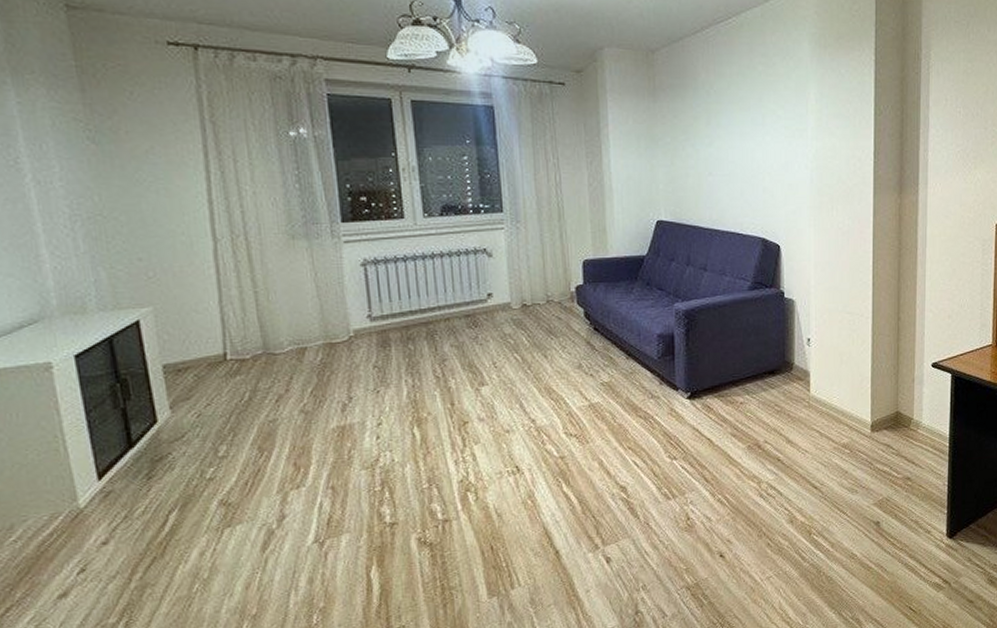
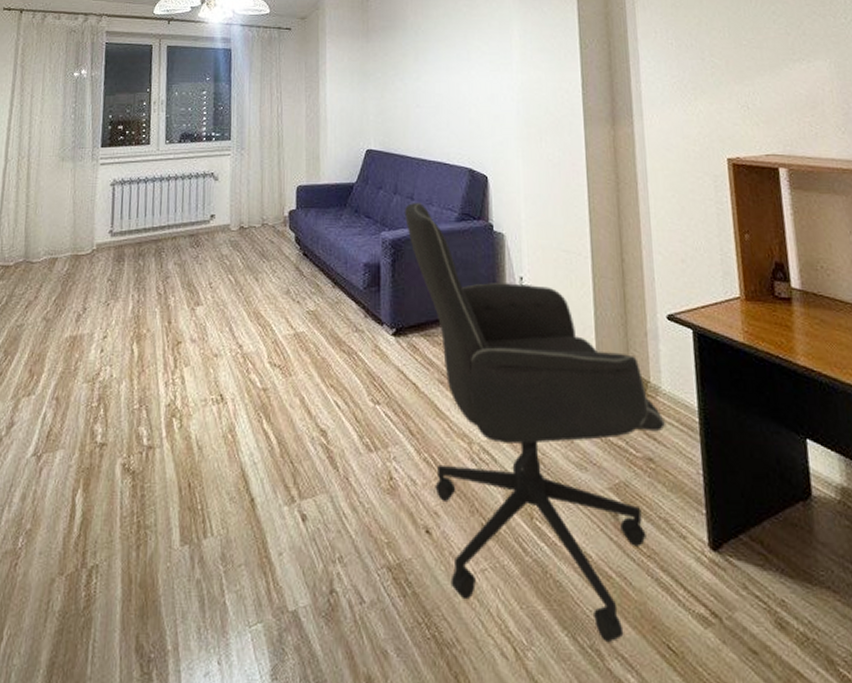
office chair: none [697,272,923,612] -> present [404,202,666,642]

